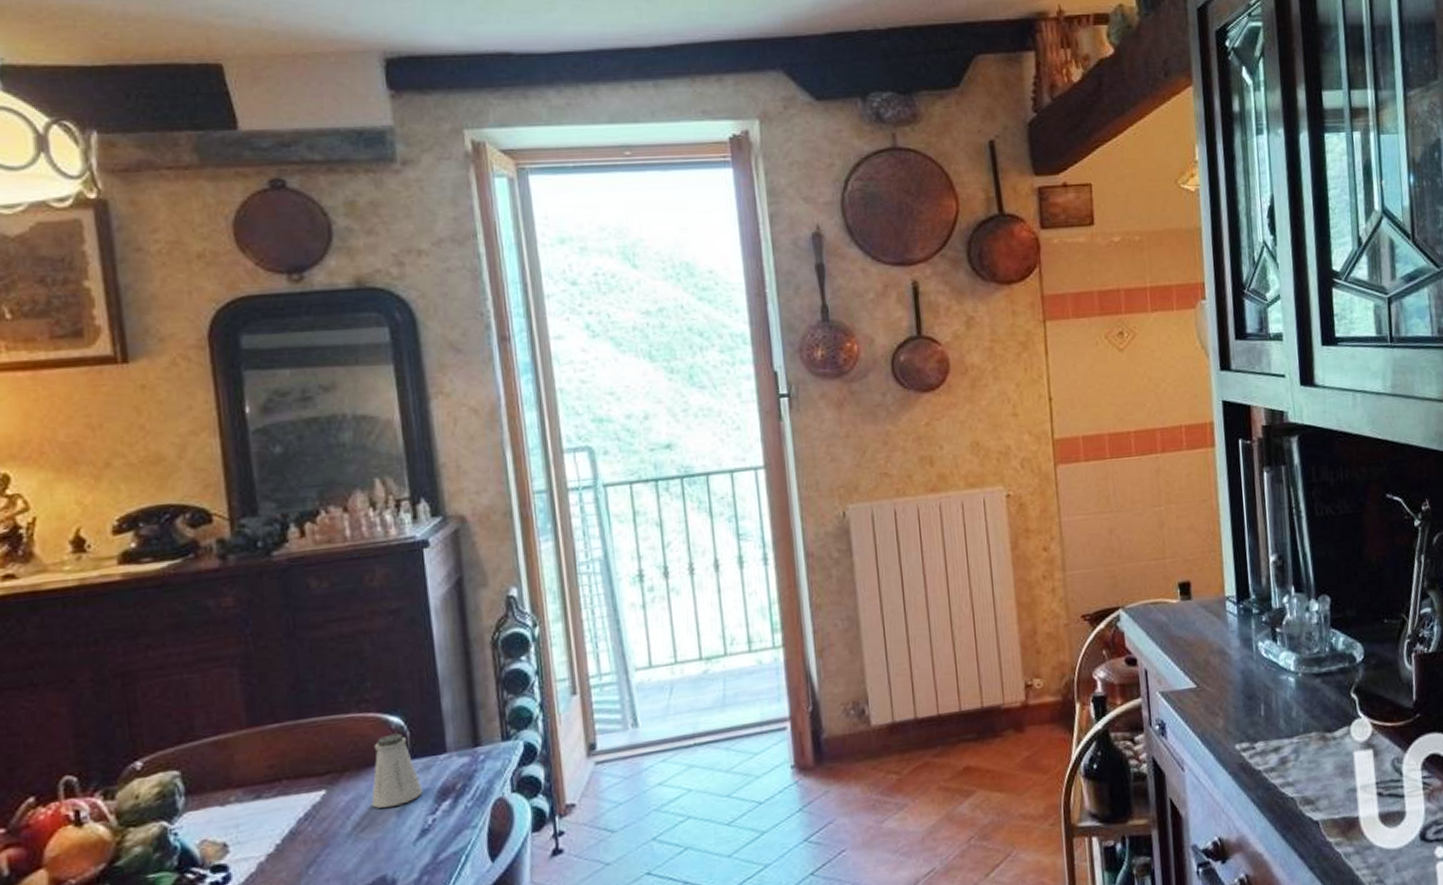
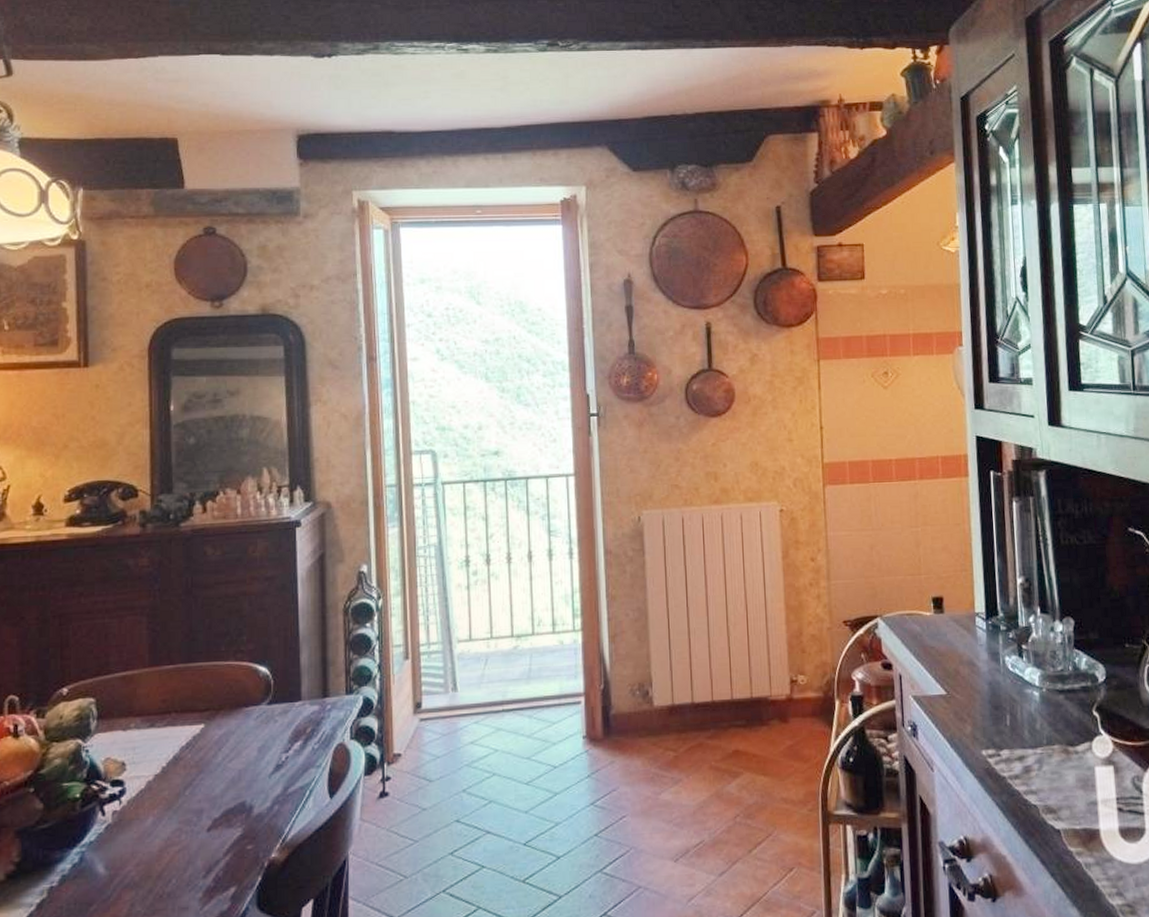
saltshaker: present [371,733,422,808] -> none [239,681,279,744]

